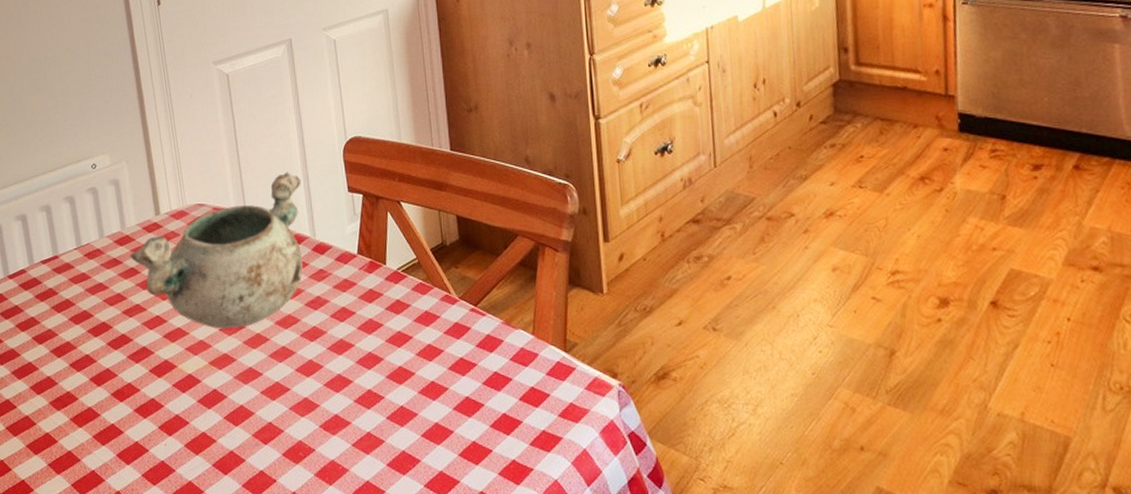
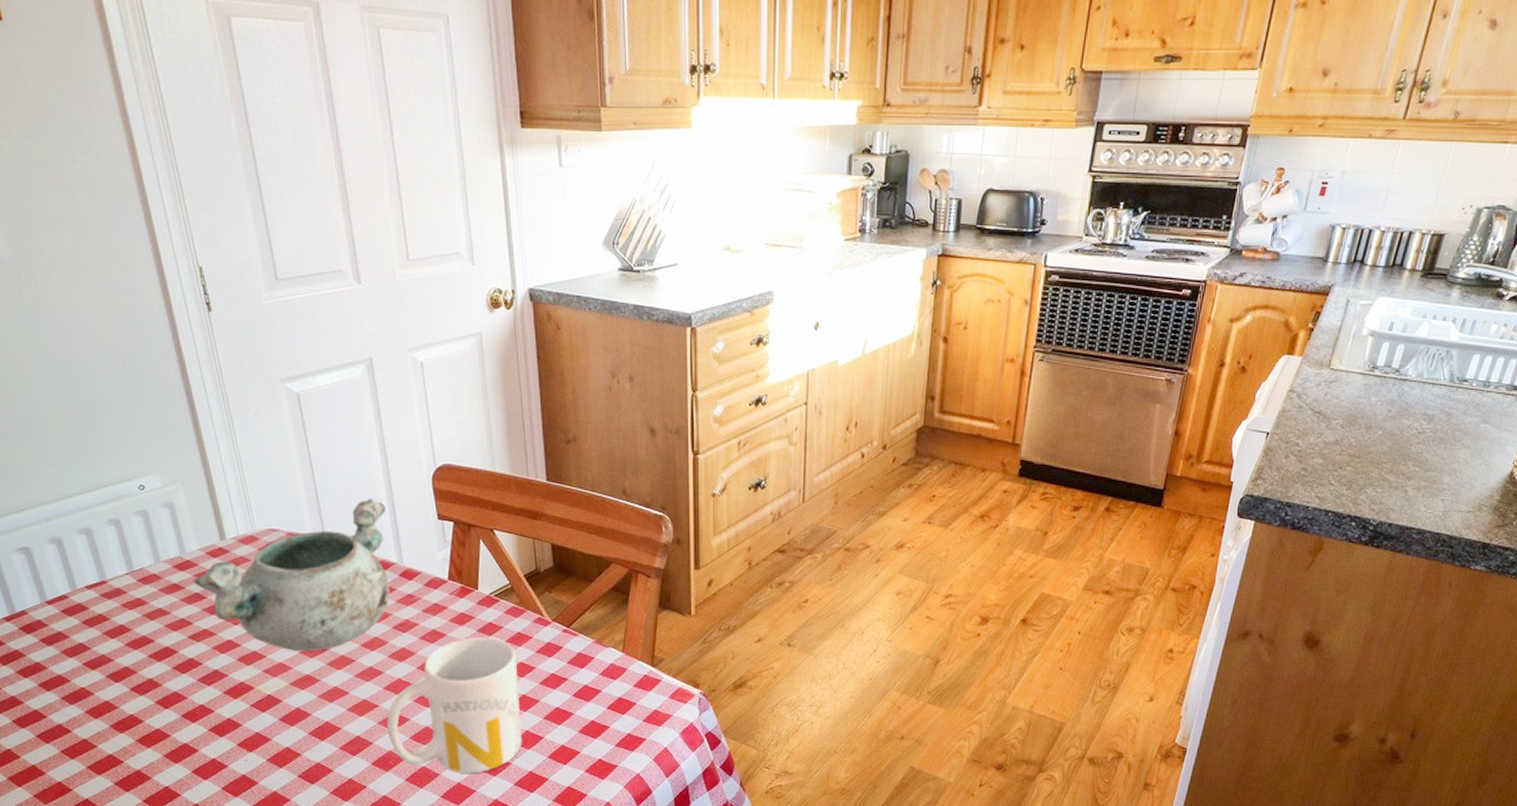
mug: none [298,316,432,471] -> present [387,638,522,773]

